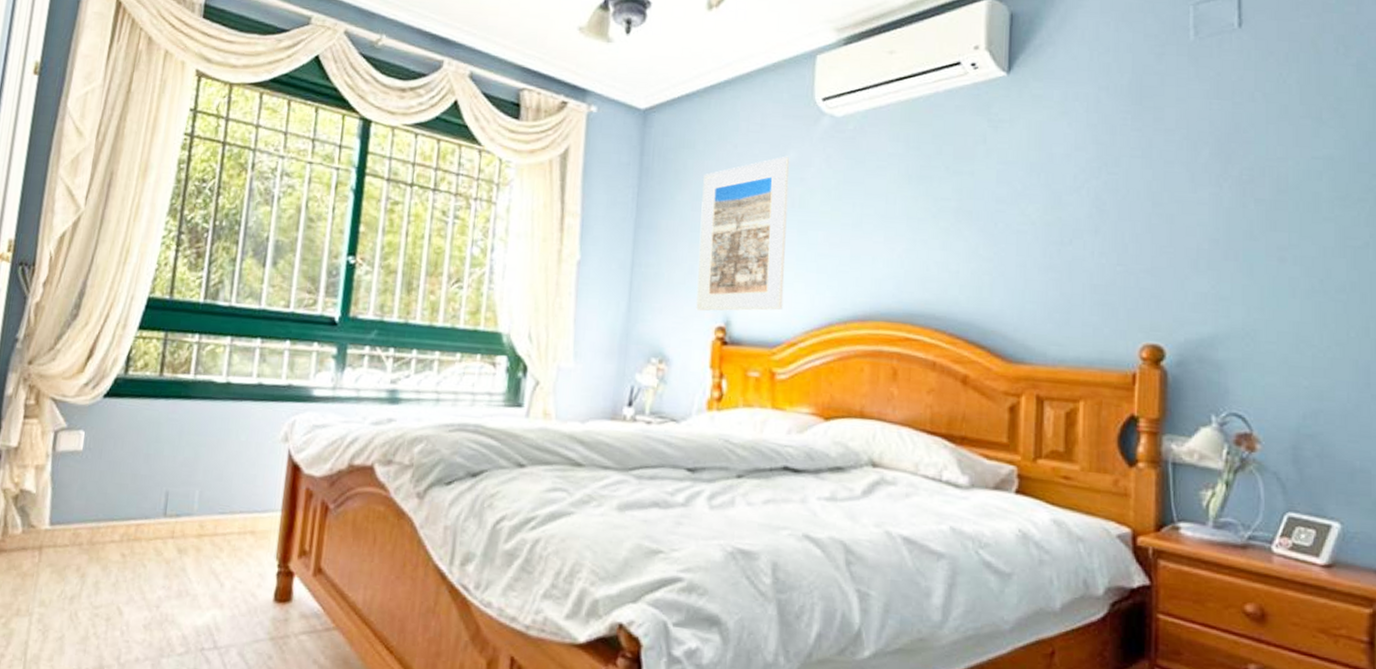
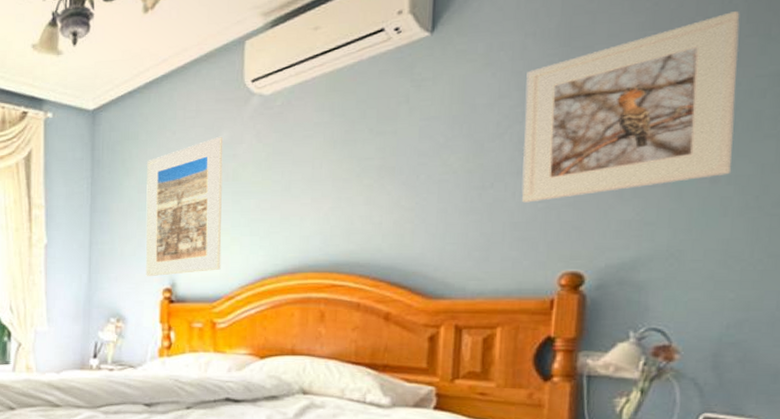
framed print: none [1100,91,1297,265] -> present [521,11,740,203]

